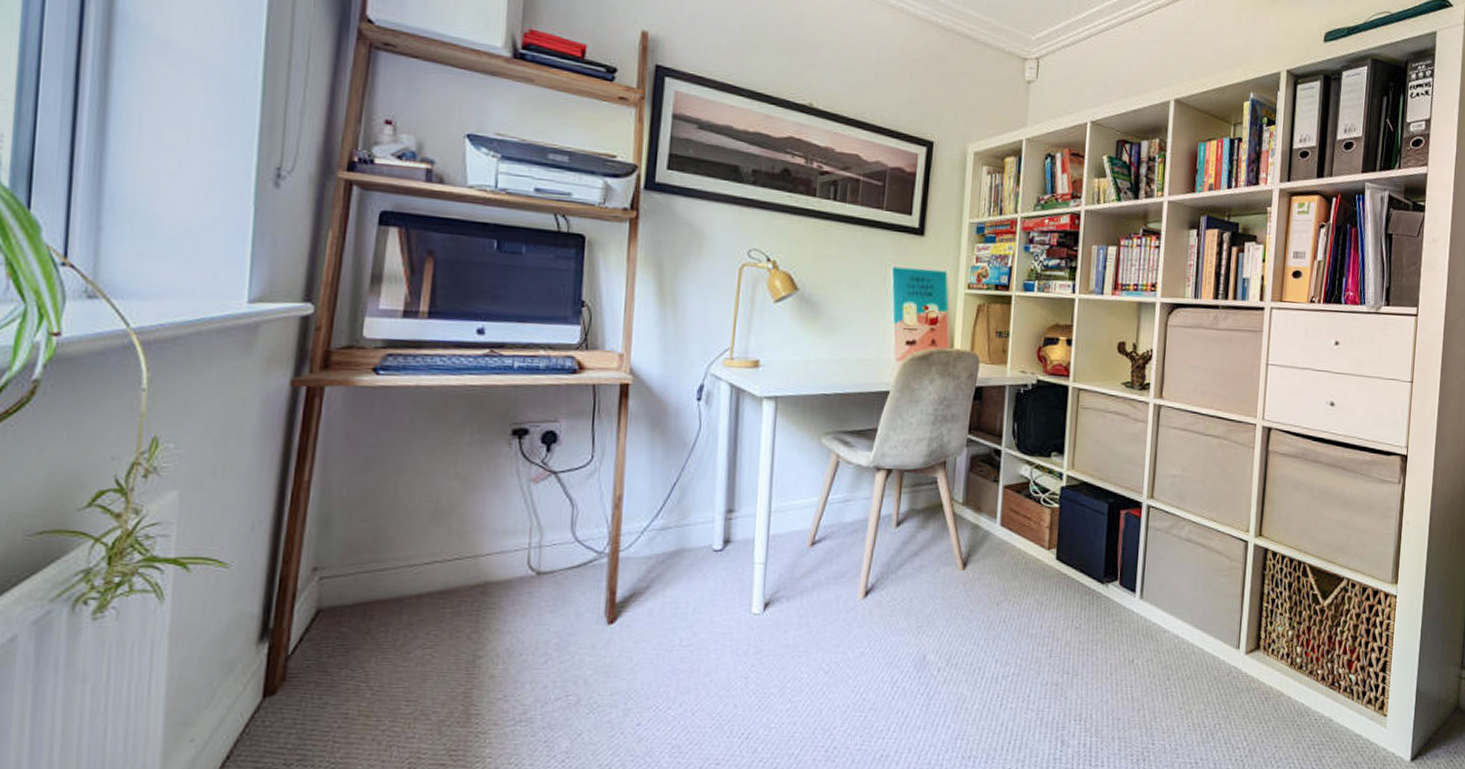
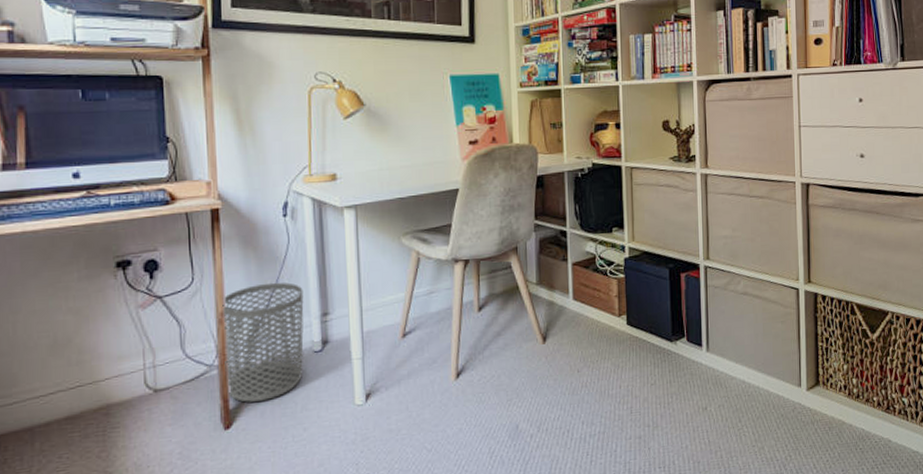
waste bin: none [615,470,710,597] -> present [222,282,304,403]

